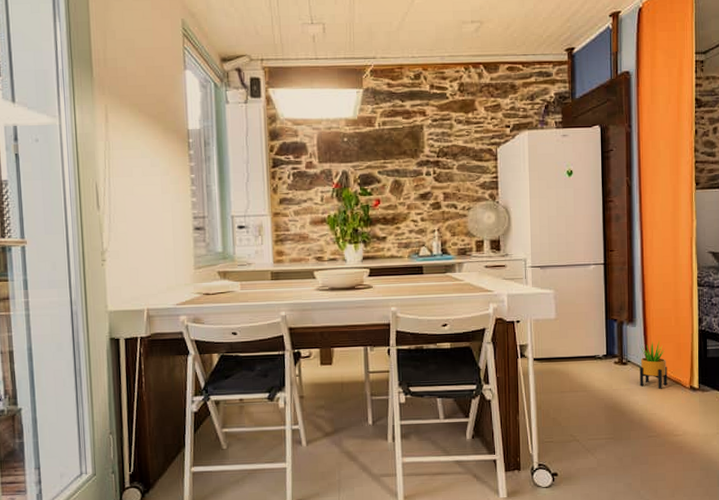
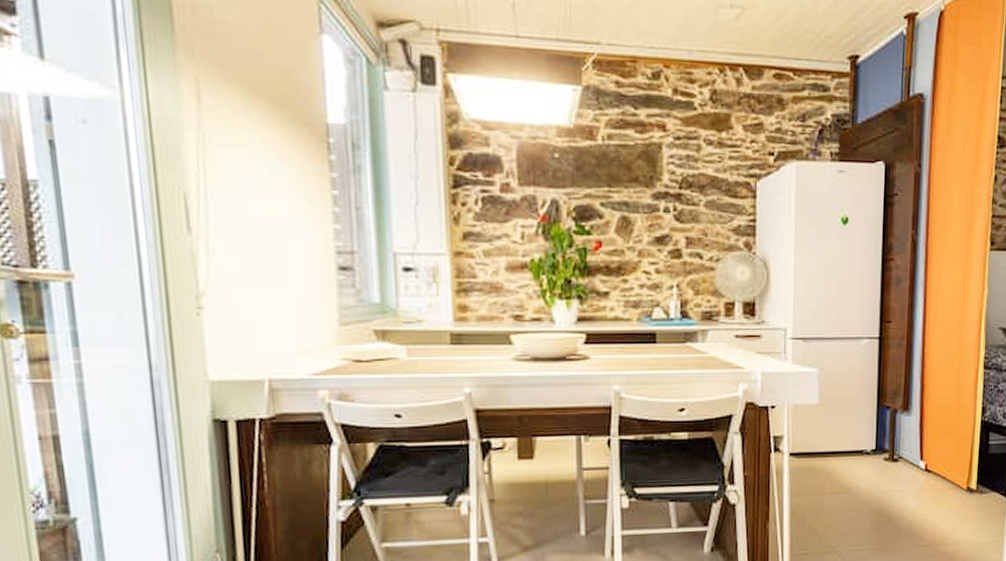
potted plant: present [639,341,668,389] -> none [911,433,944,491]

